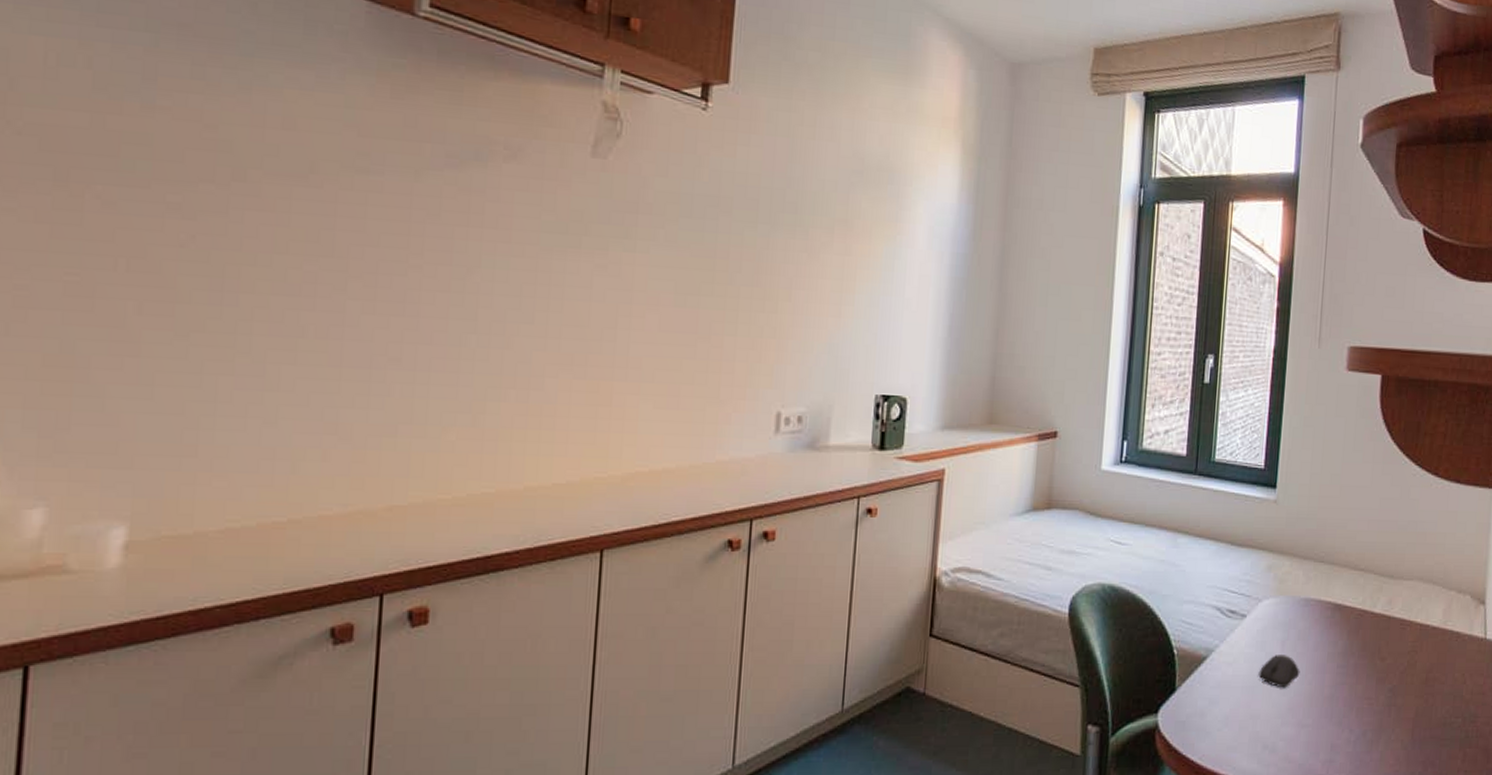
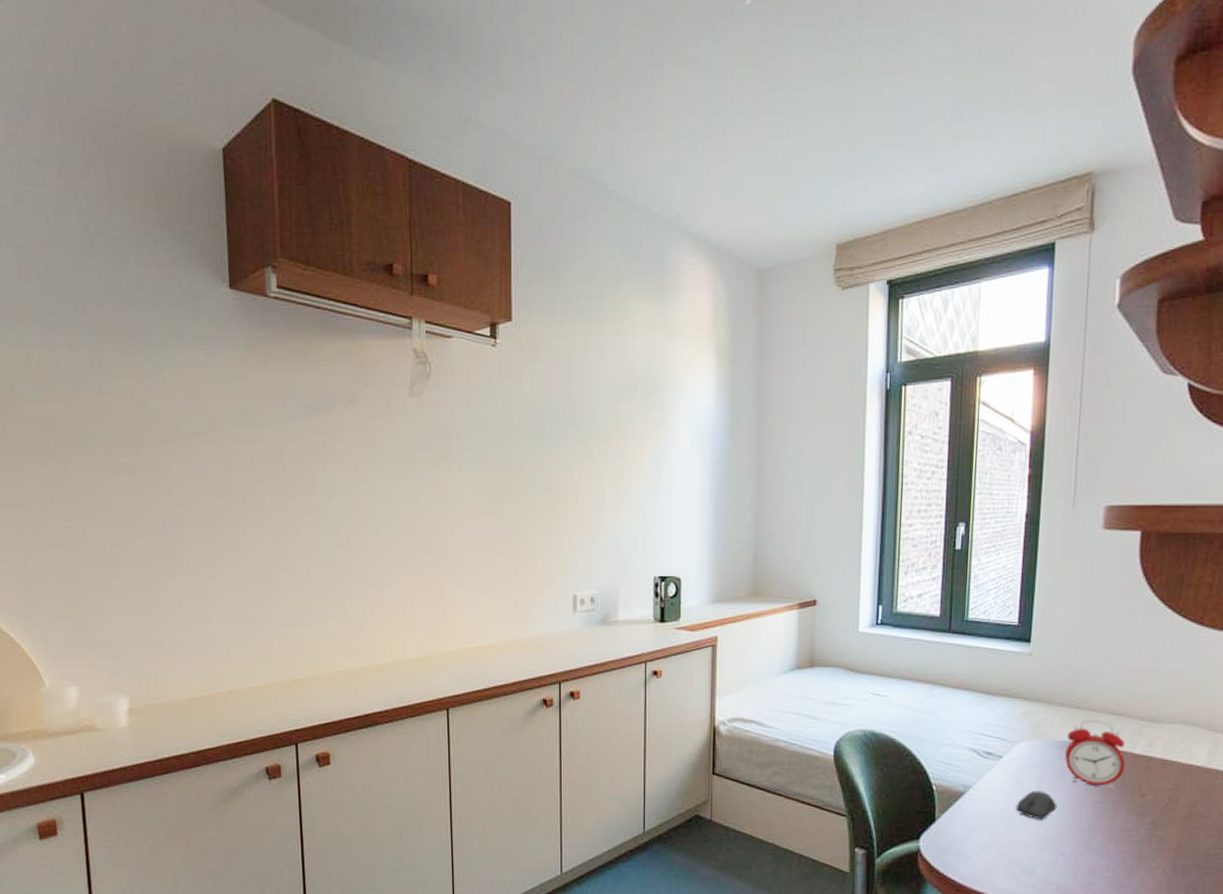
alarm clock: none [1308,574,1367,652] -> present [1065,719,1126,789]

